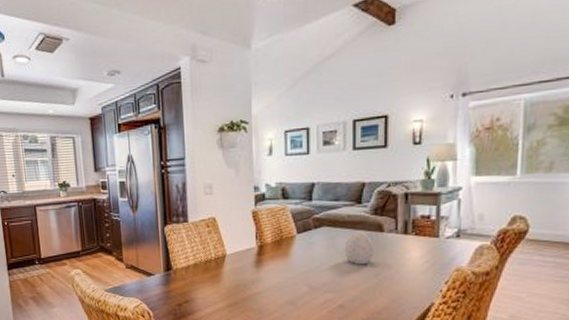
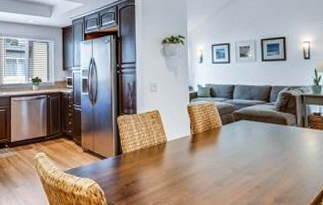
decorative egg: present [344,231,374,265] -> none [259,124,281,152]

